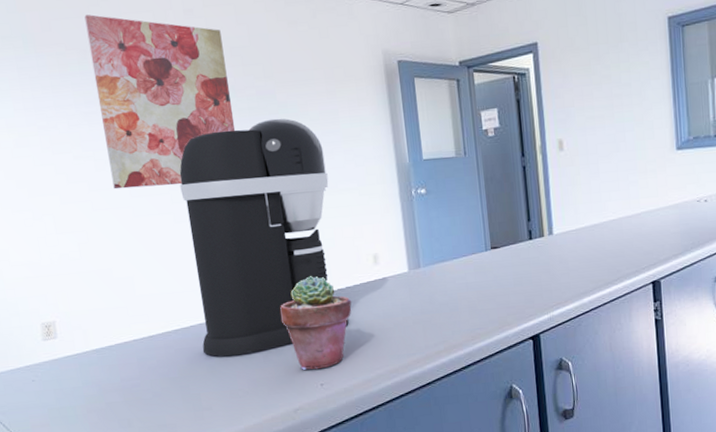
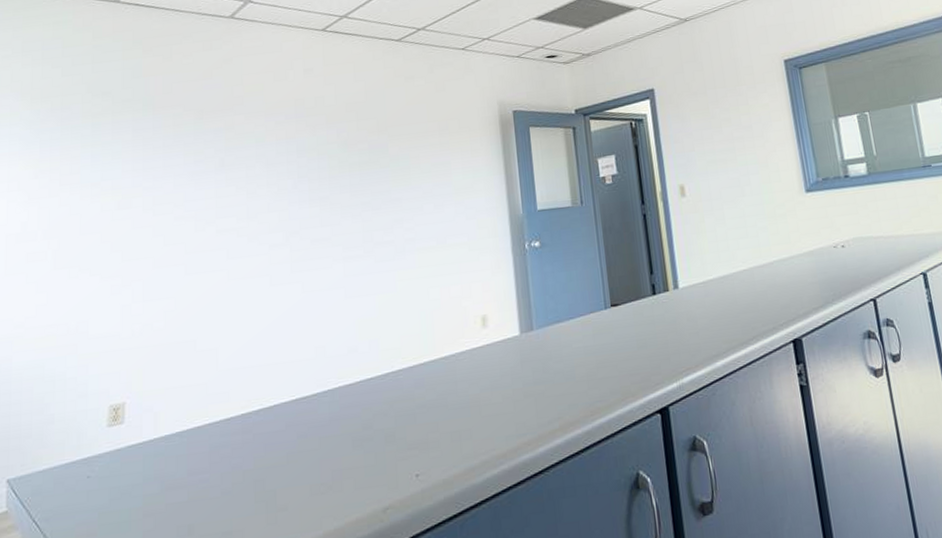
wall art: present [84,14,236,190] -> none [207,77,344,251]
coffee maker: present [179,118,349,357] -> none [280,172,452,442]
potted succulent: present [280,276,352,370] -> none [375,342,457,457]

